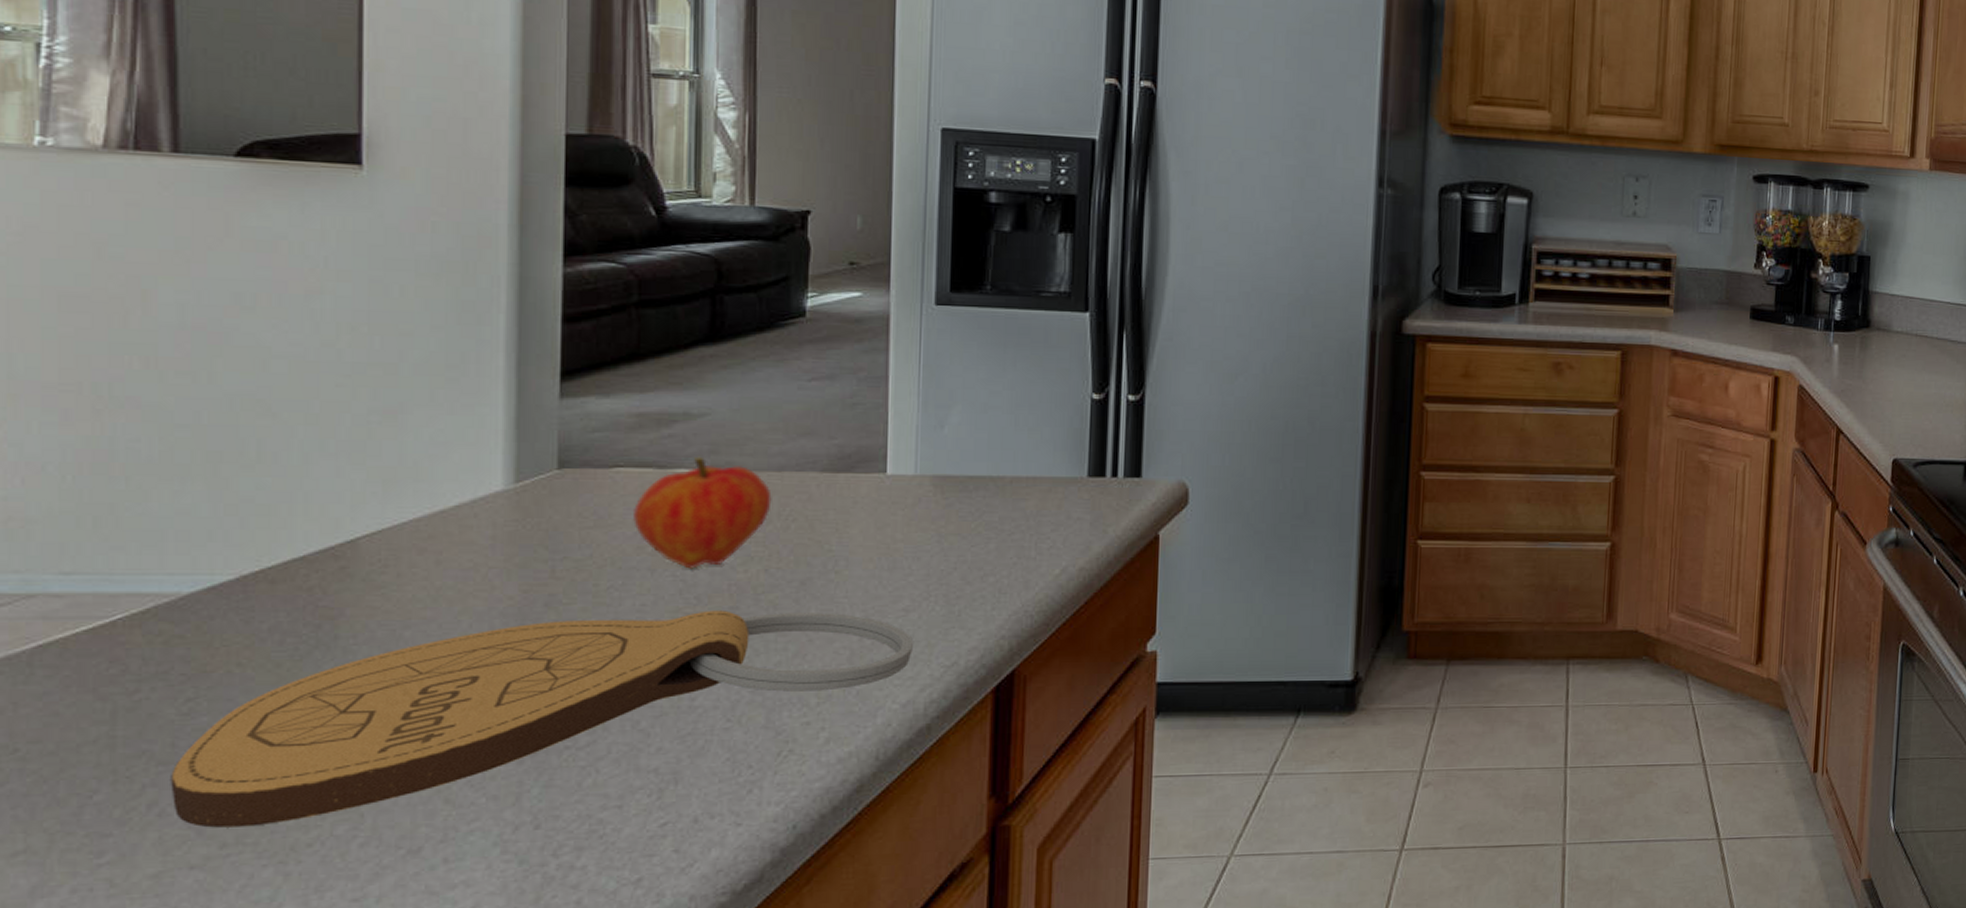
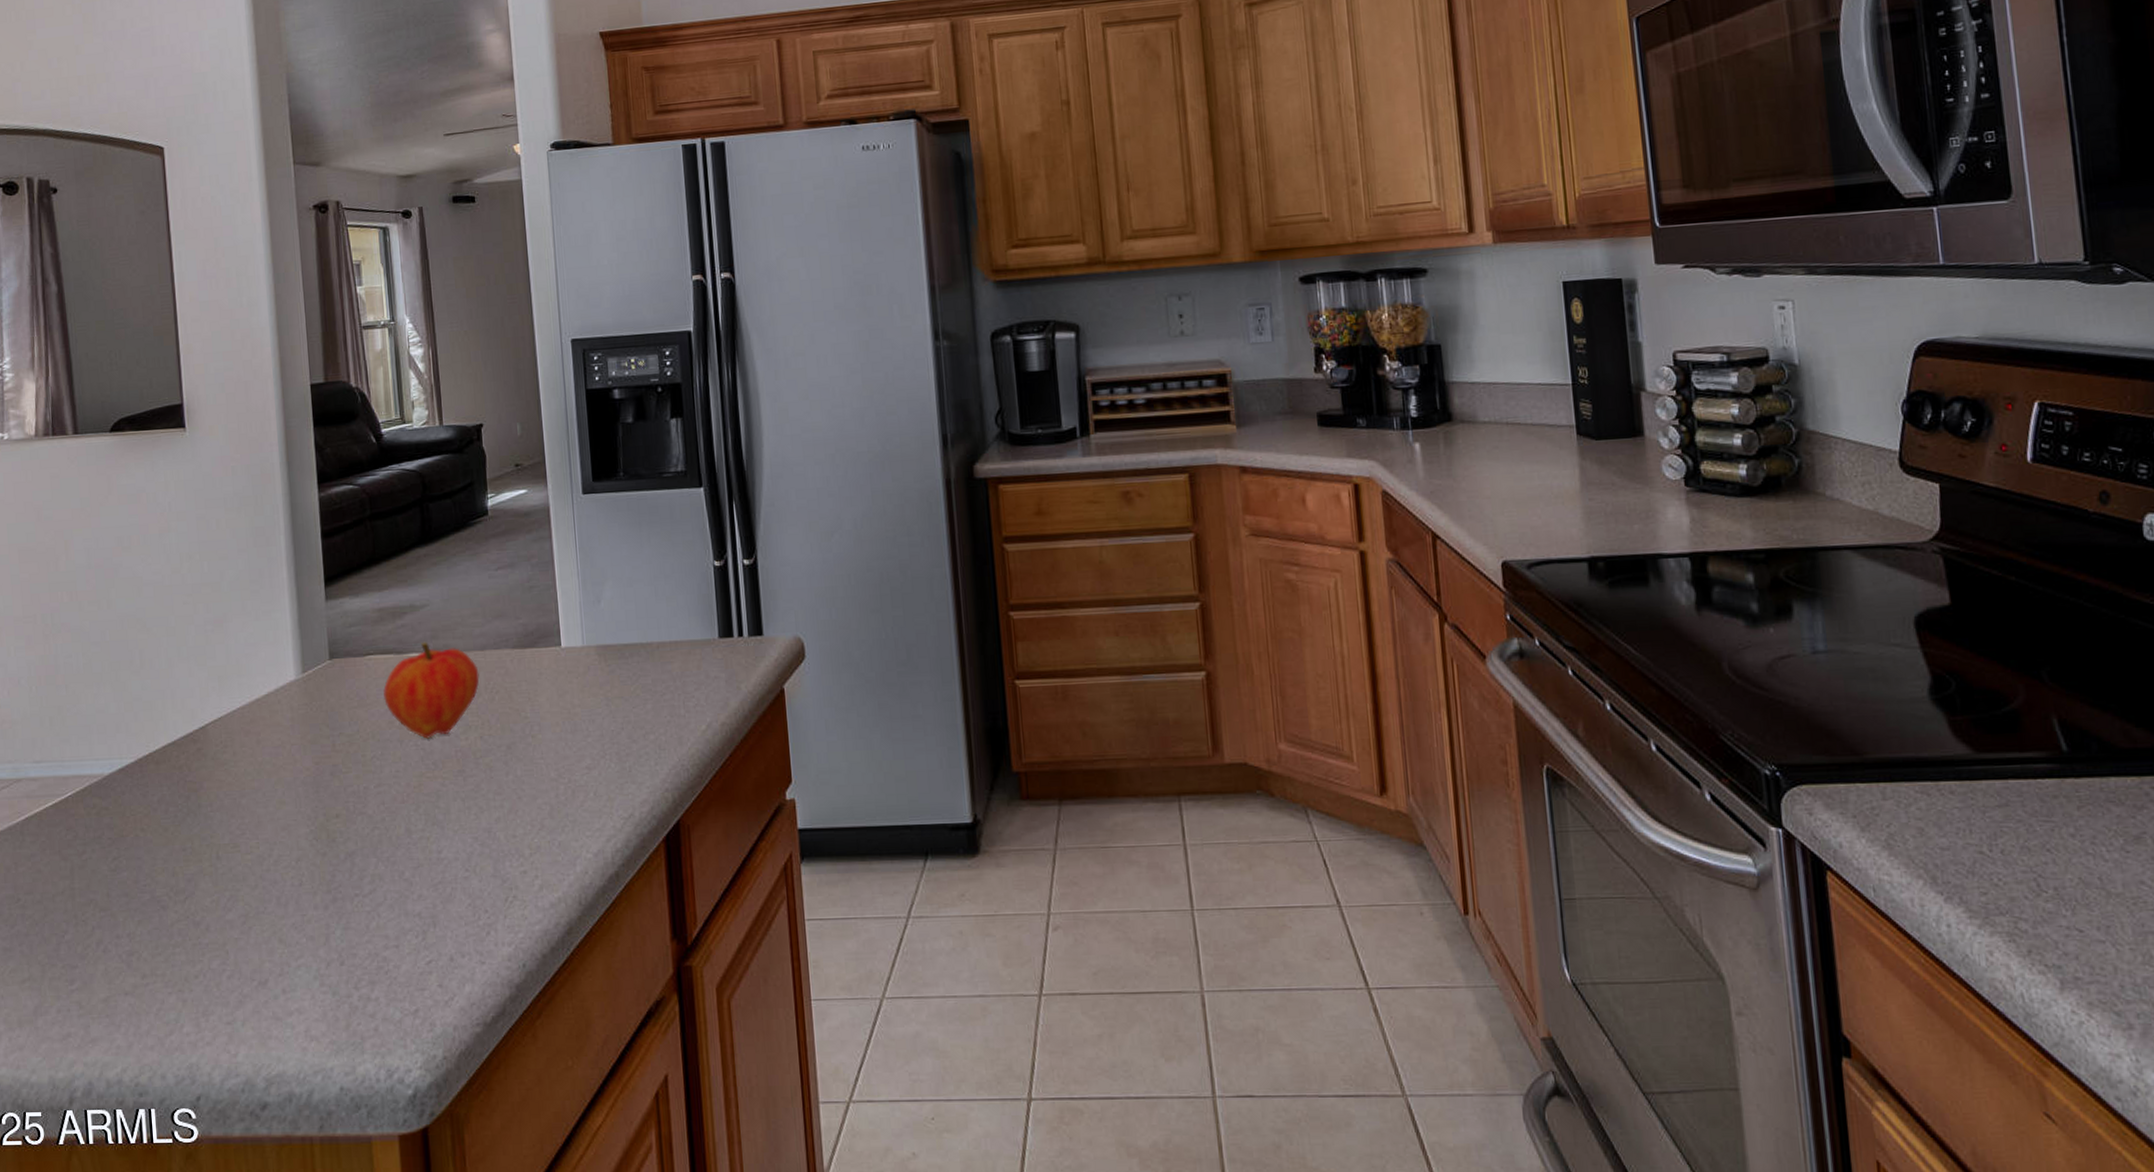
cutting board: present [171,610,913,828] -> none [108,773,597,962]

